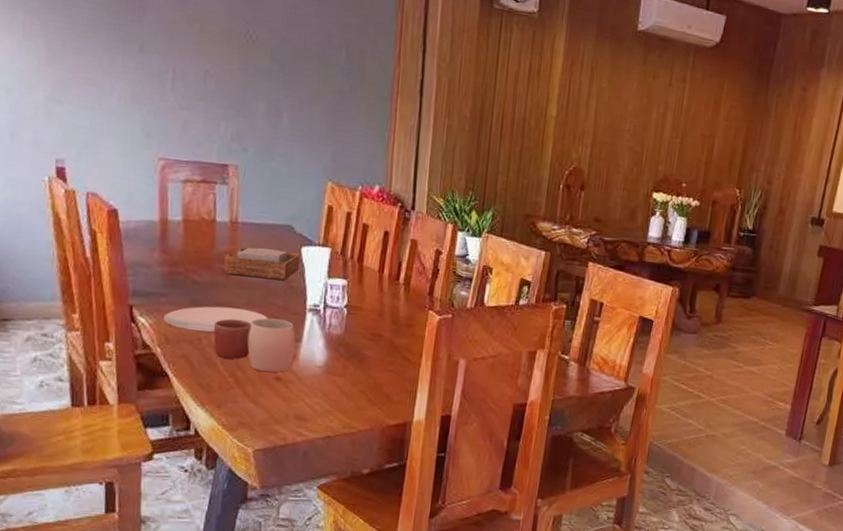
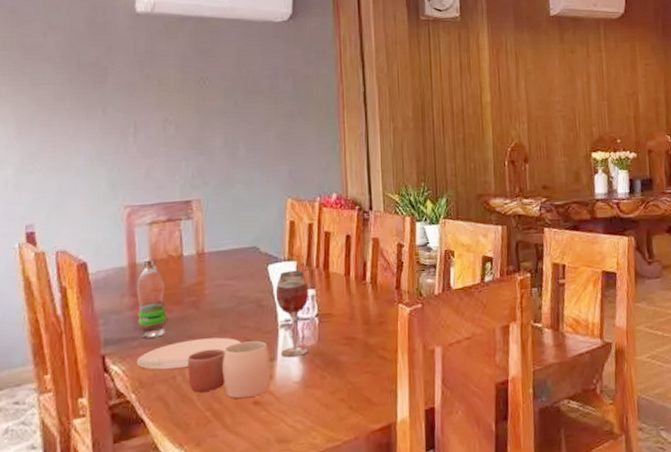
bottle: none [166,218,196,298] -> present [137,260,167,339]
napkin holder: present [224,246,301,281] -> none [194,272,268,305]
wineglass: none [306,256,341,342] -> present [275,270,309,357]

